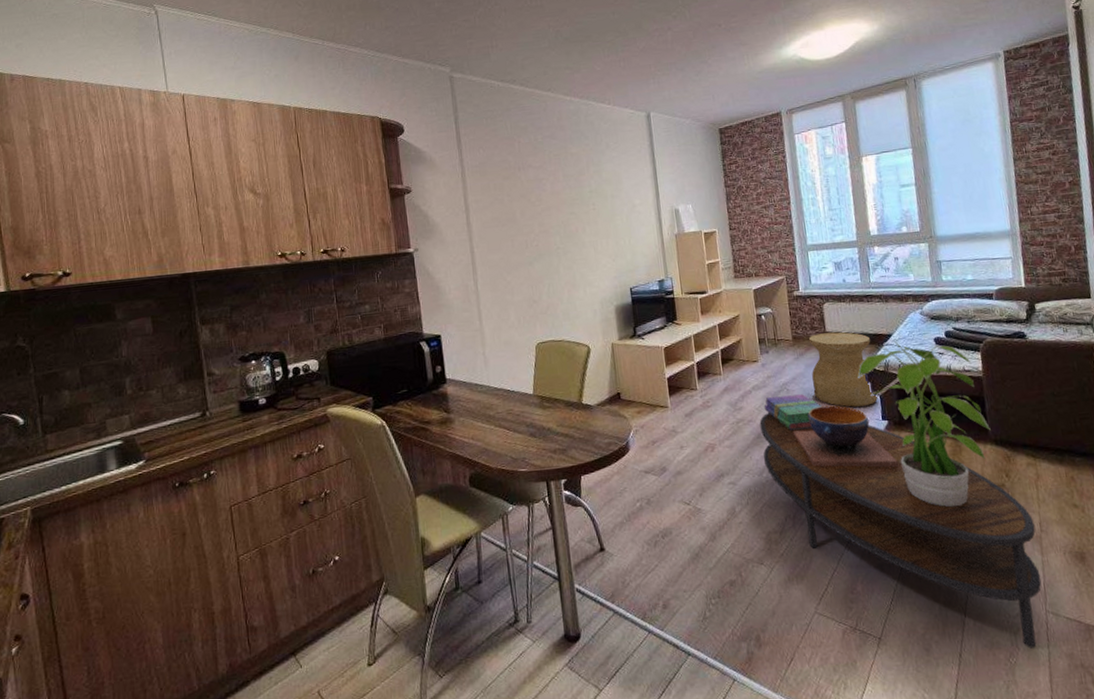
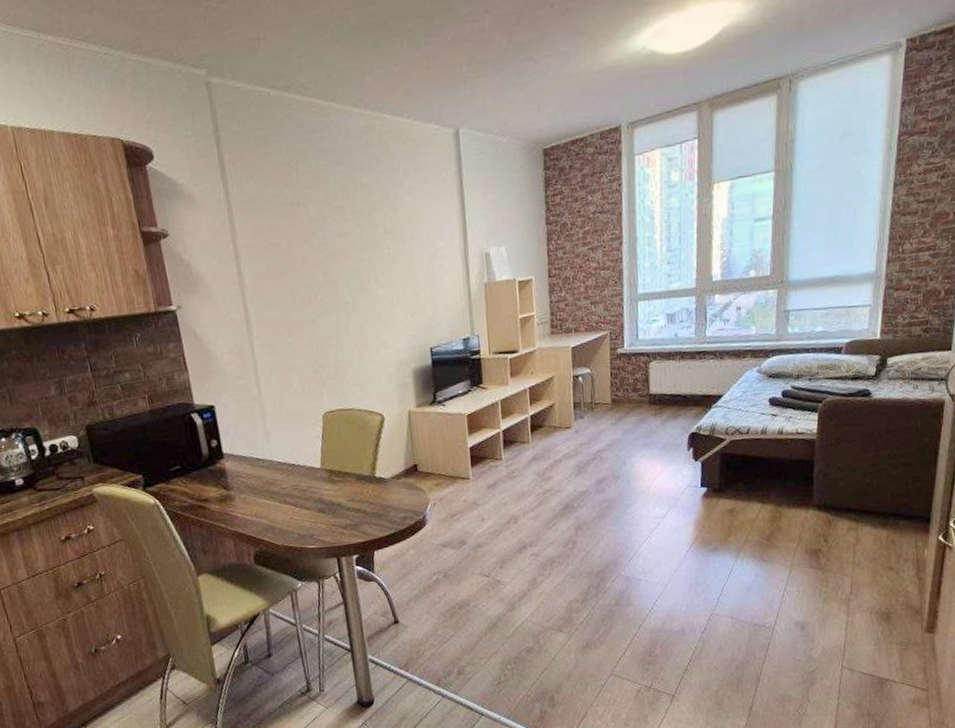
coffee table: present [759,413,1042,649] -> none [568,482,845,701]
books: present [763,394,822,430] -> none [574,462,637,500]
decorative bowl: present [792,405,898,468] -> none [603,473,712,537]
side table: present [808,332,879,407] -> none [629,393,701,475]
potted plant: present [858,341,991,508] -> none [680,402,816,573]

